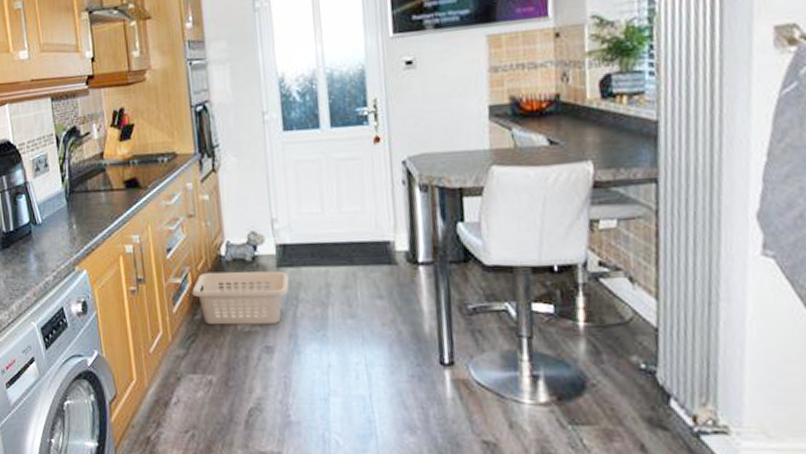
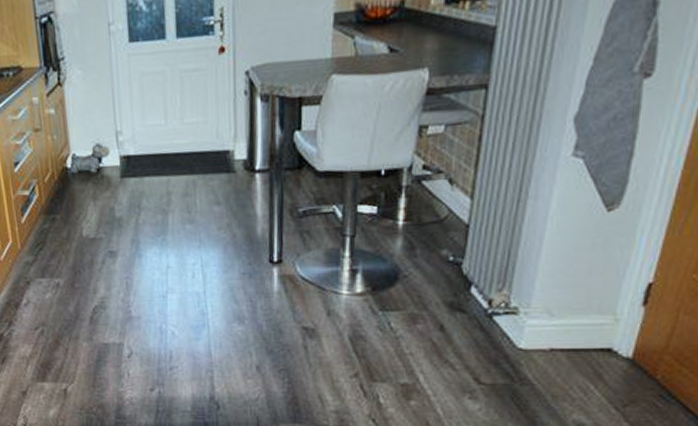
laundry basket: present [192,271,289,325] -> none [39,181,132,234]

